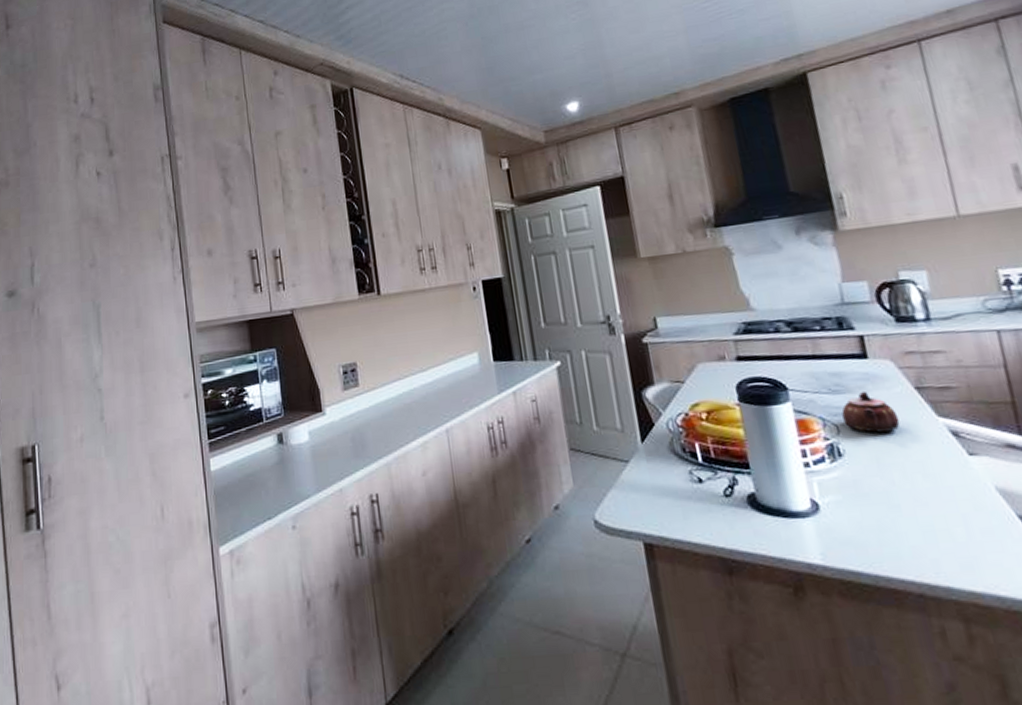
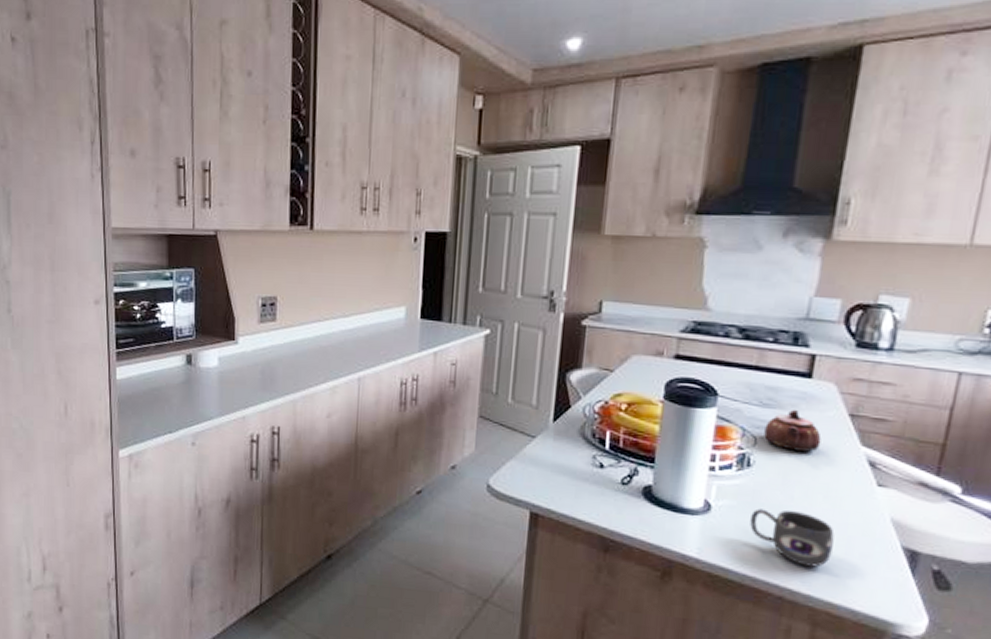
mug: none [860,495,955,555] -> present [750,508,835,567]

